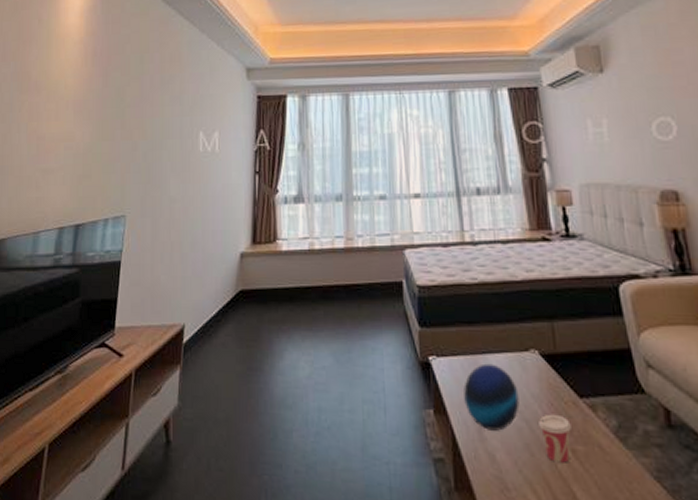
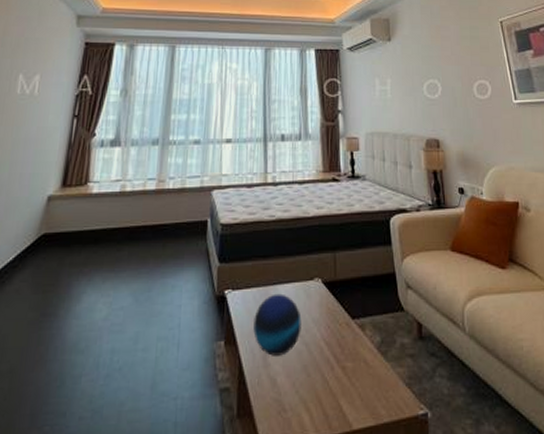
cup: present [539,414,572,463] -> none [316,335,343,380]

